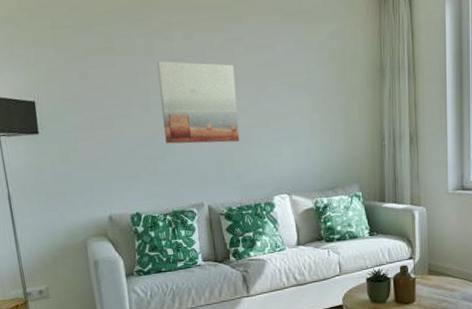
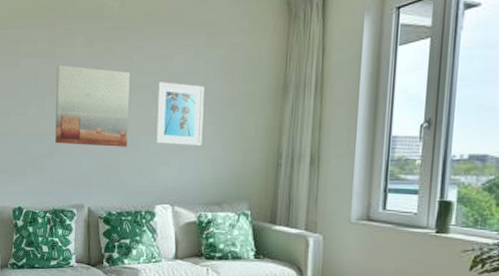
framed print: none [262,73,311,136] -> present [155,82,205,147]

